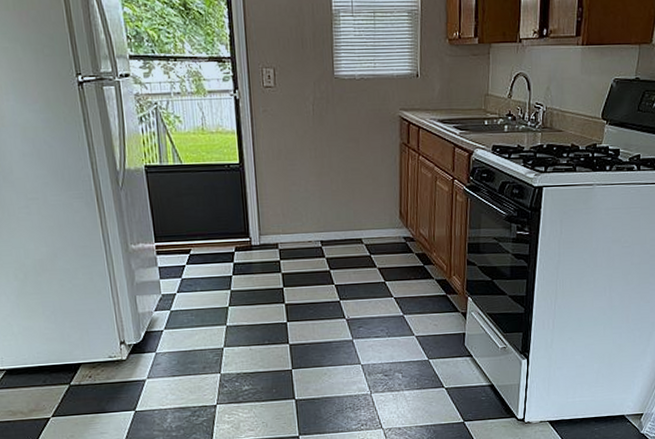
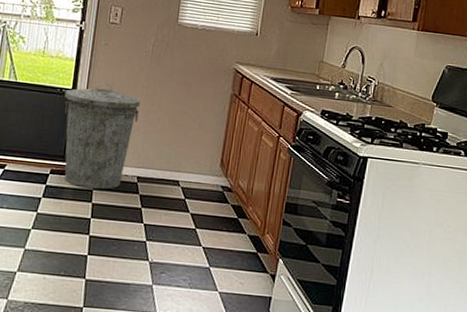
trash can: none [233,151,311,260] -> present [64,82,140,189]

